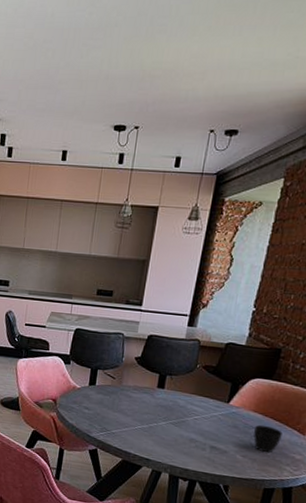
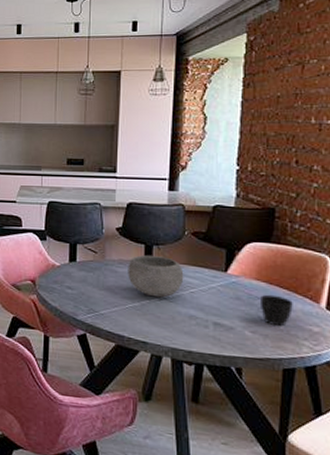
bowl: none [140,383,191,422] -> present [128,255,184,298]

